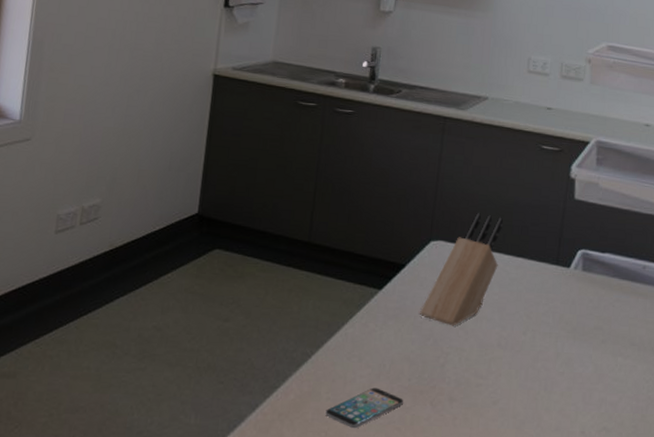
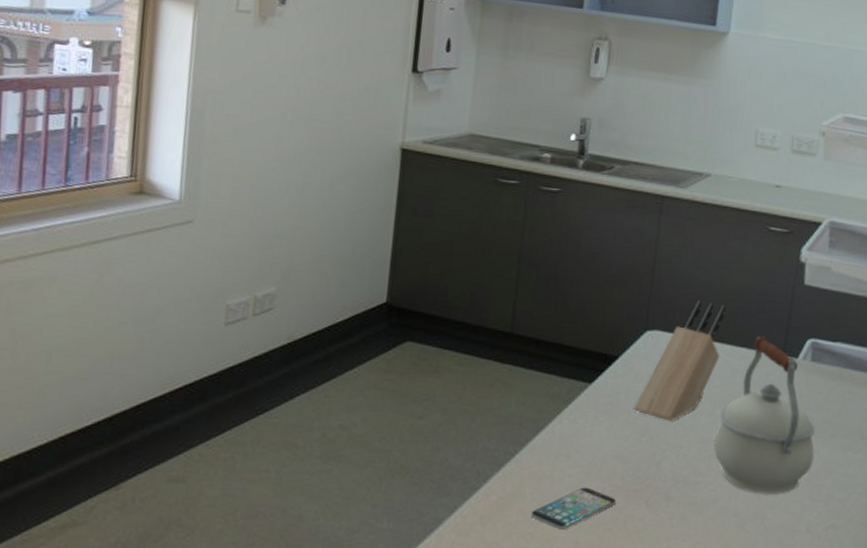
kettle: none [493,246,587,398] -> present [713,336,815,495]

